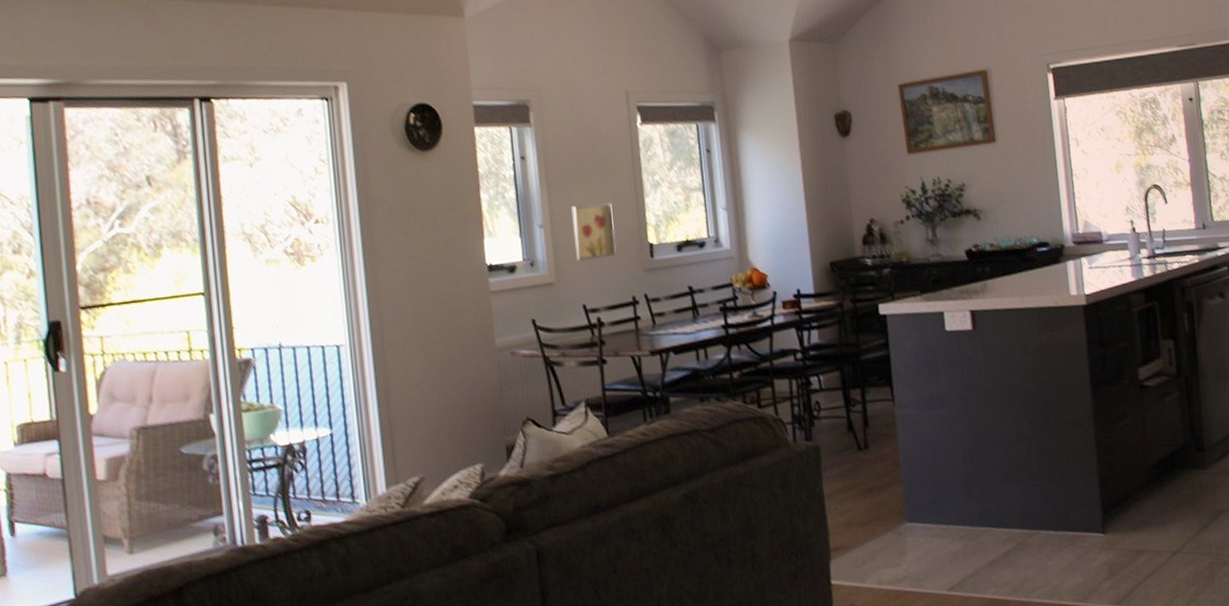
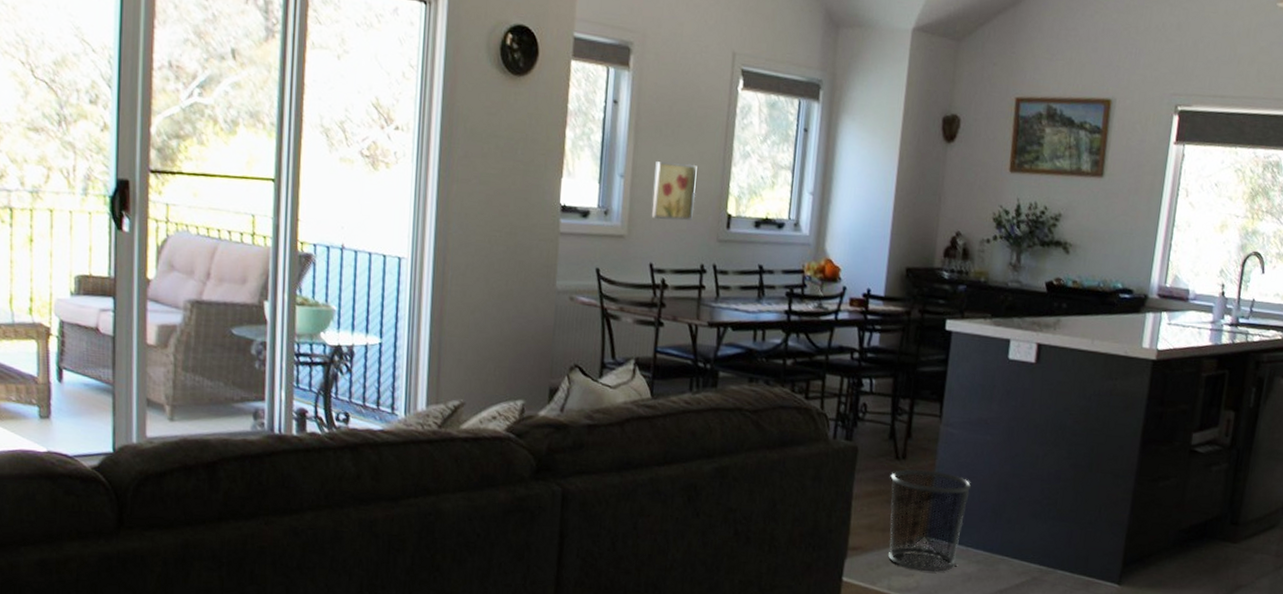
waste bin: none [857,454,940,559] -> present [887,469,972,572]

